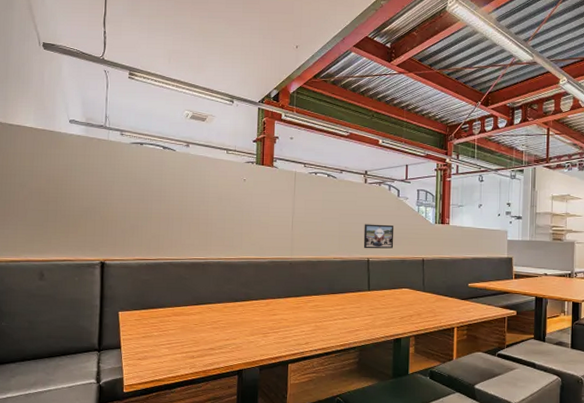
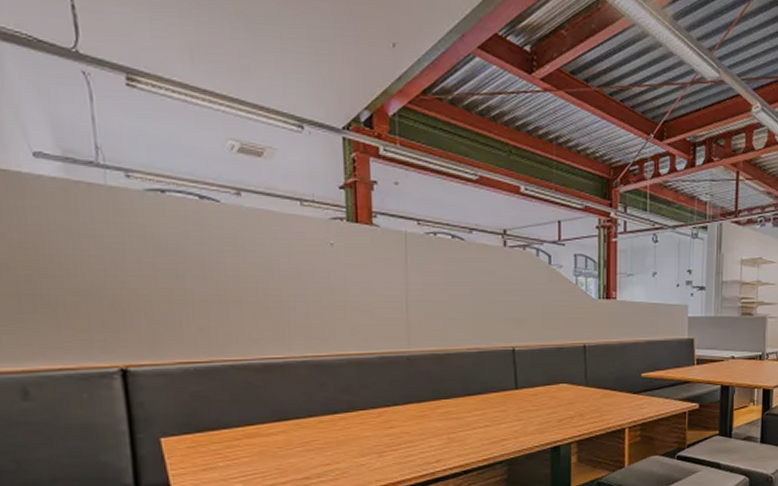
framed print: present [363,224,394,249] -> none [505,302,546,335]

